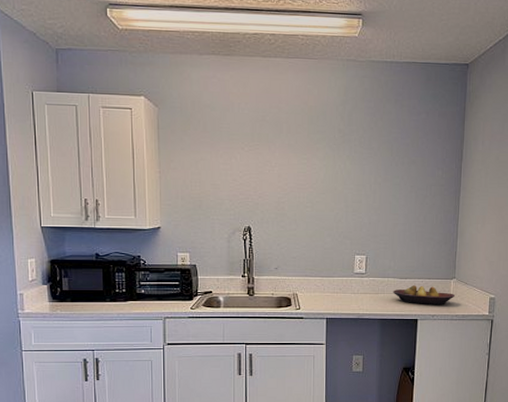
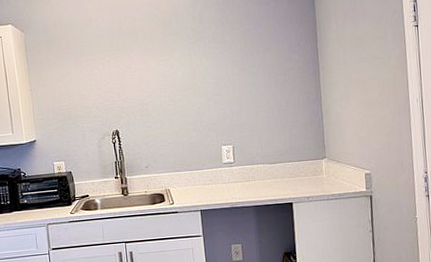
fruit bowl: present [393,285,455,306] -> none [263,168,328,188]

